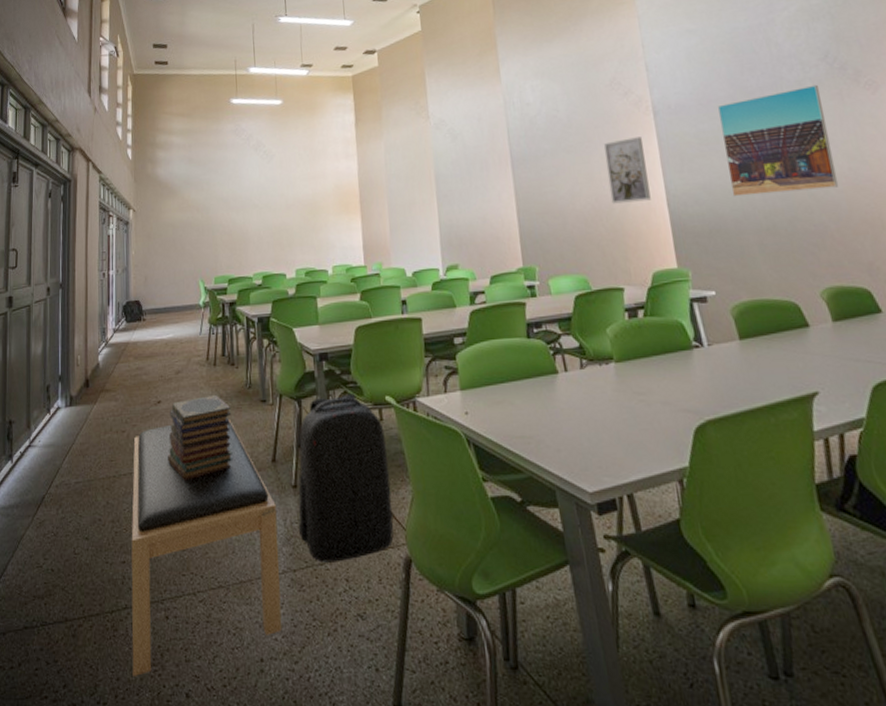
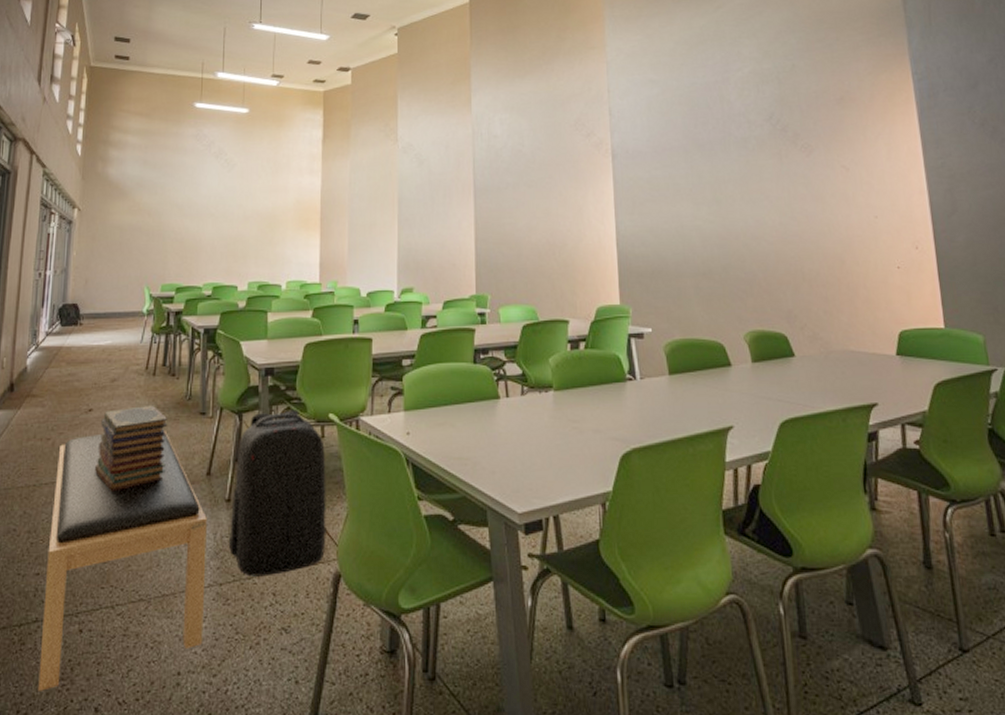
wall art: present [603,137,651,204] -> none [563,177,602,240]
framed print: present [718,84,839,197] -> none [671,143,770,241]

